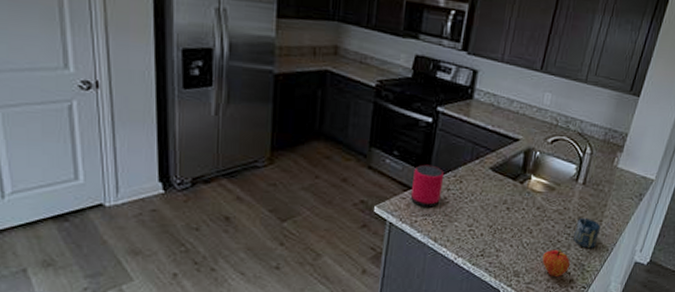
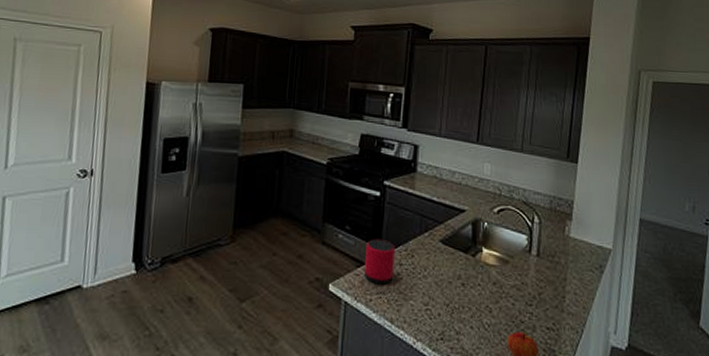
cup: present [573,218,601,249] -> none [537,294,565,331]

